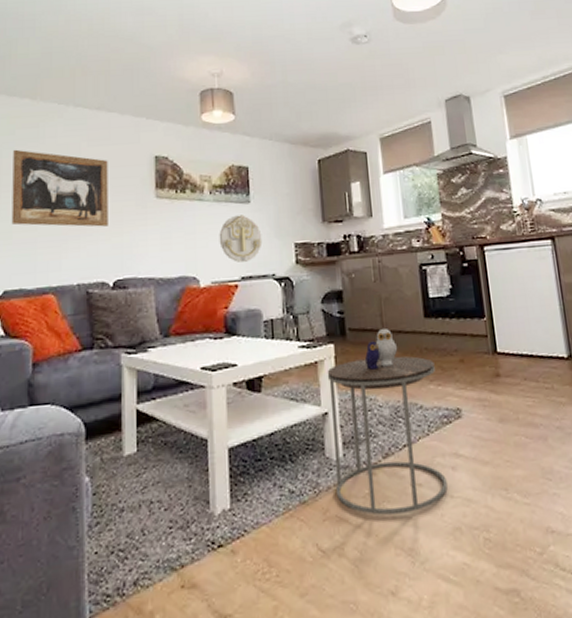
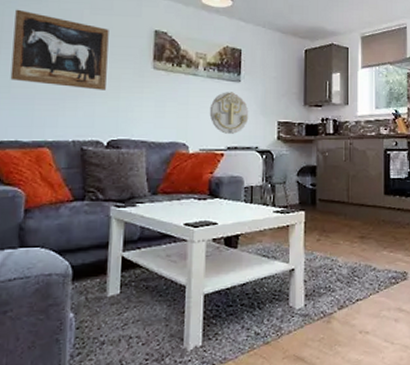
side table: present [327,329,448,515] -> none [295,202,390,356]

